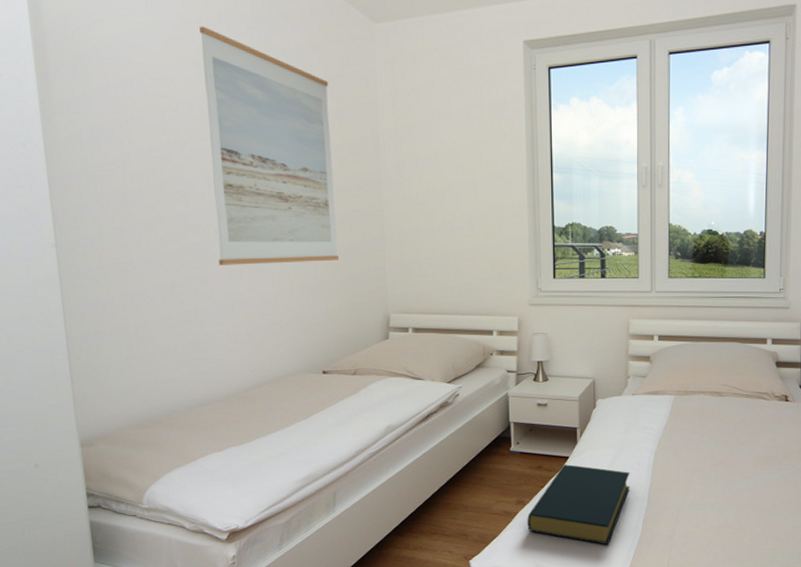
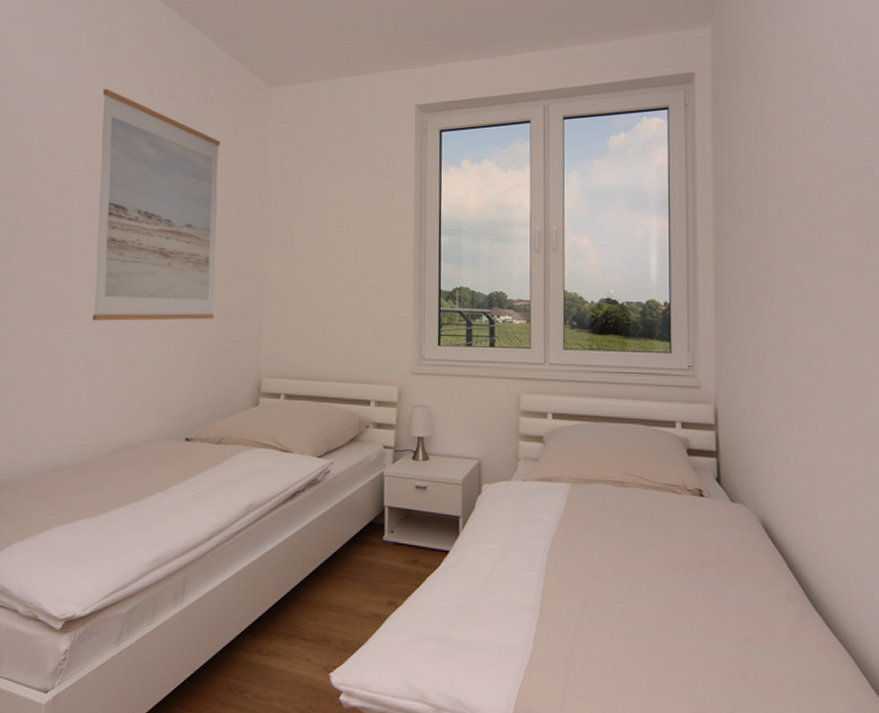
hardback book: present [527,464,630,545] -> none [399,560,519,664]

